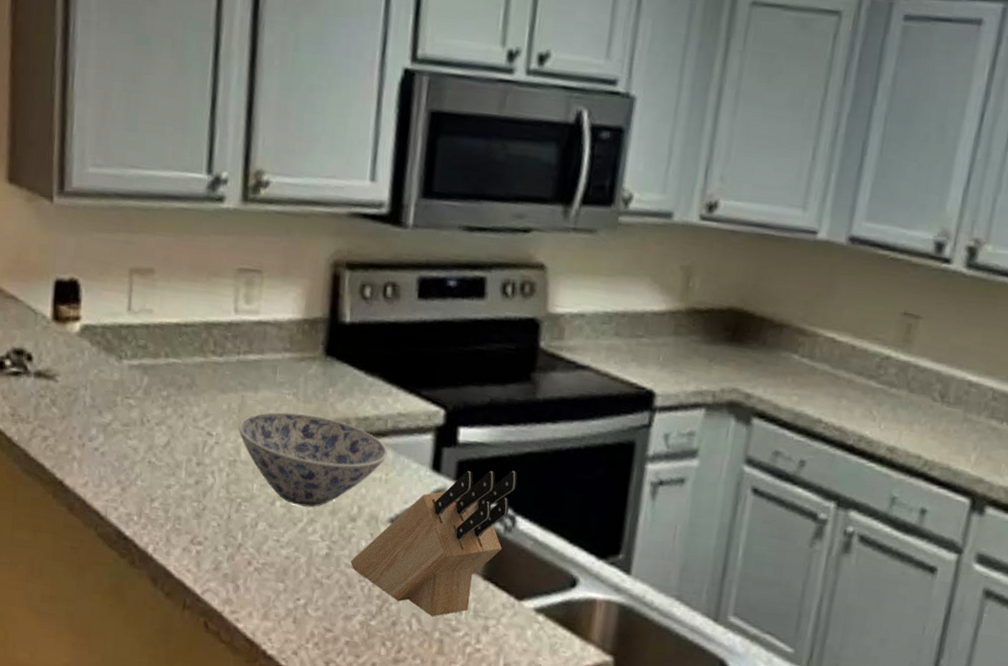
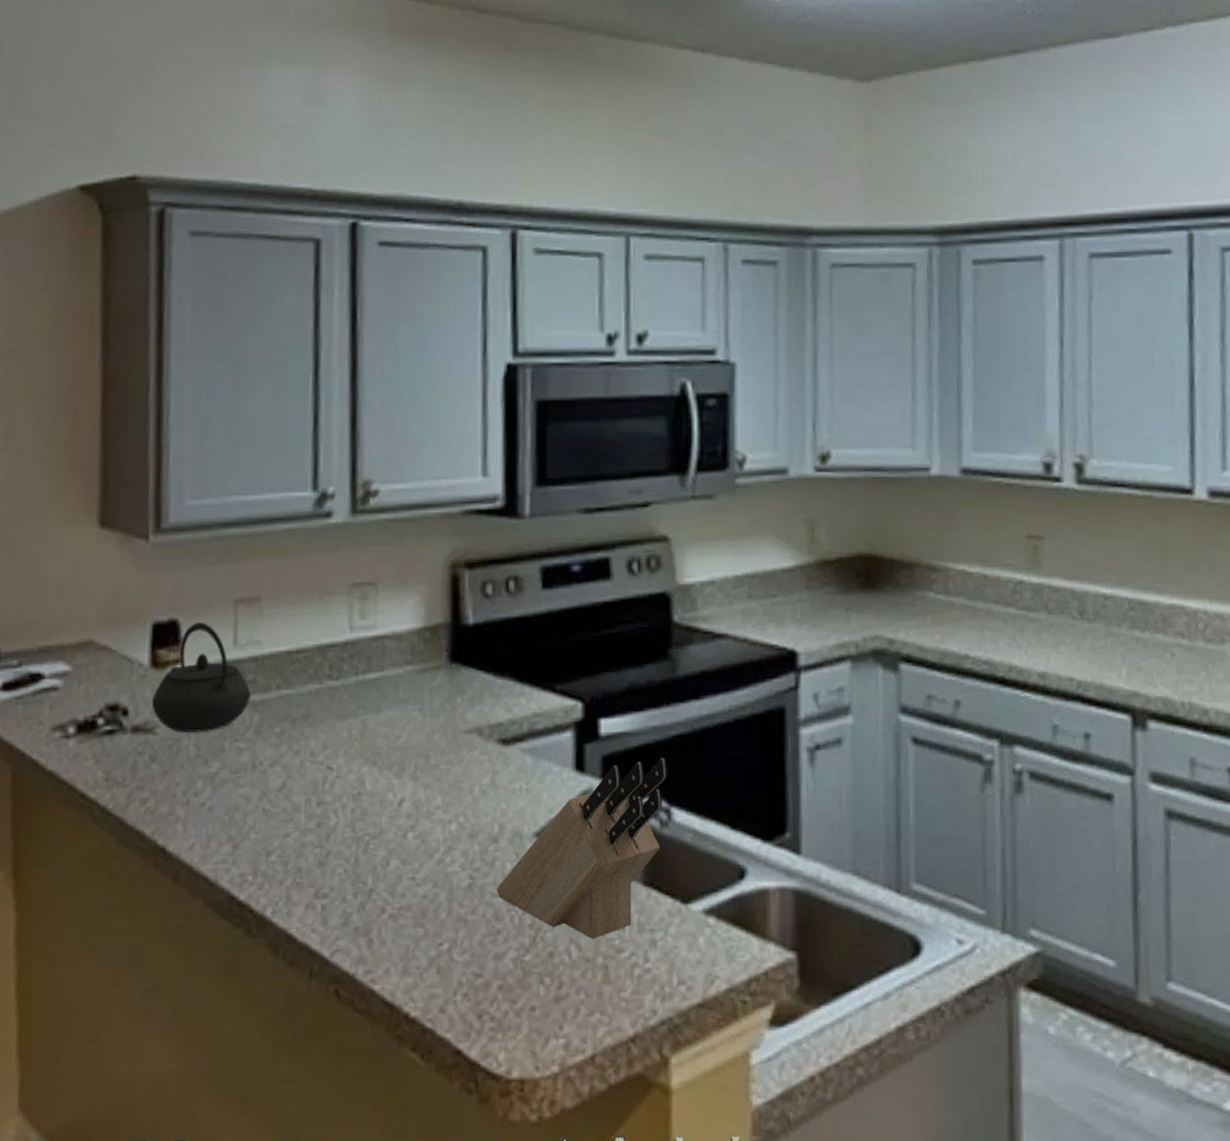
kettle: none [52,284,142,386] -> present [151,621,251,734]
bowl: present [238,411,388,508] -> none [361,729,526,835]

